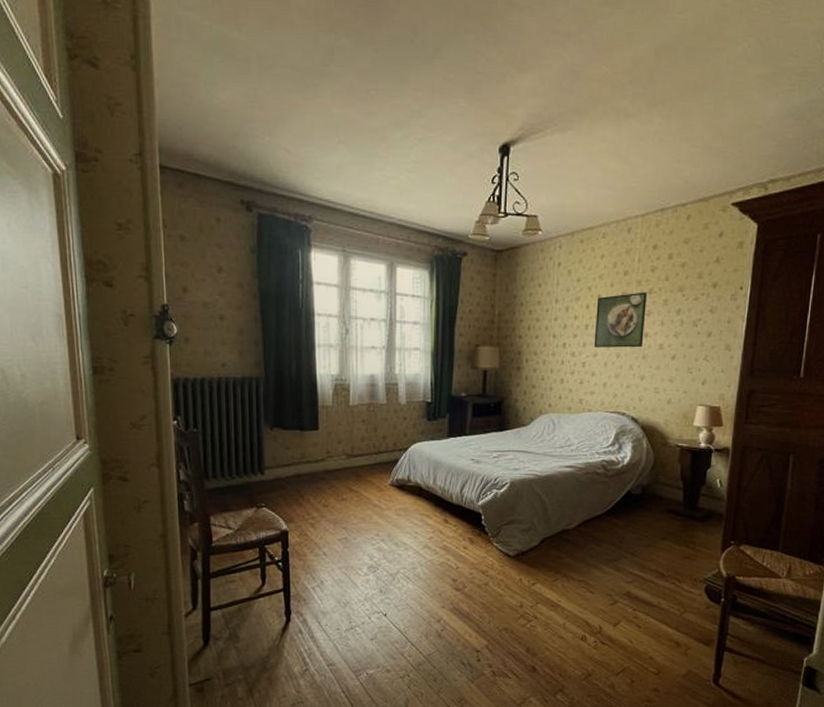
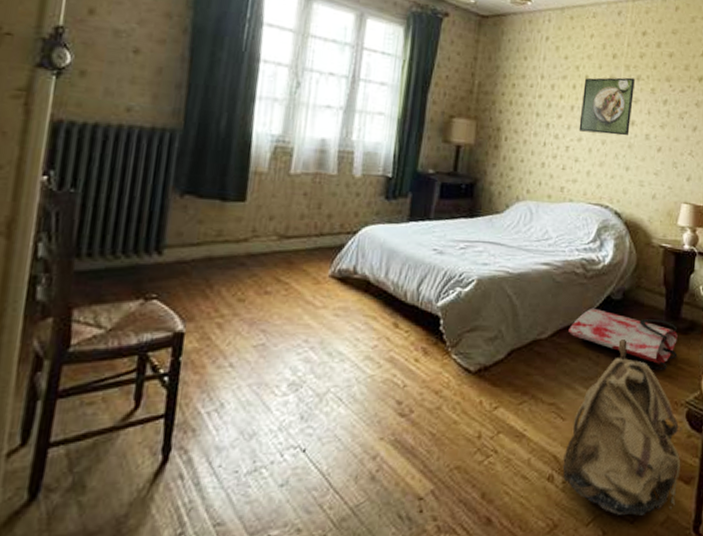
bag: none [593,503,696,552] -> present [568,309,678,370]
backpack: none [593,528,701,669] -> present [562,340,682,515]

